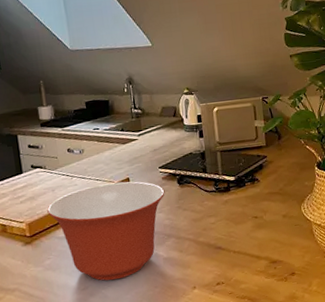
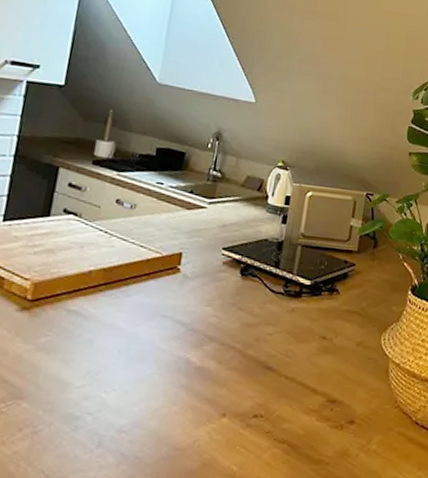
mixing bowl: present [47,181,165,281] -> none [65,252,222,384]

